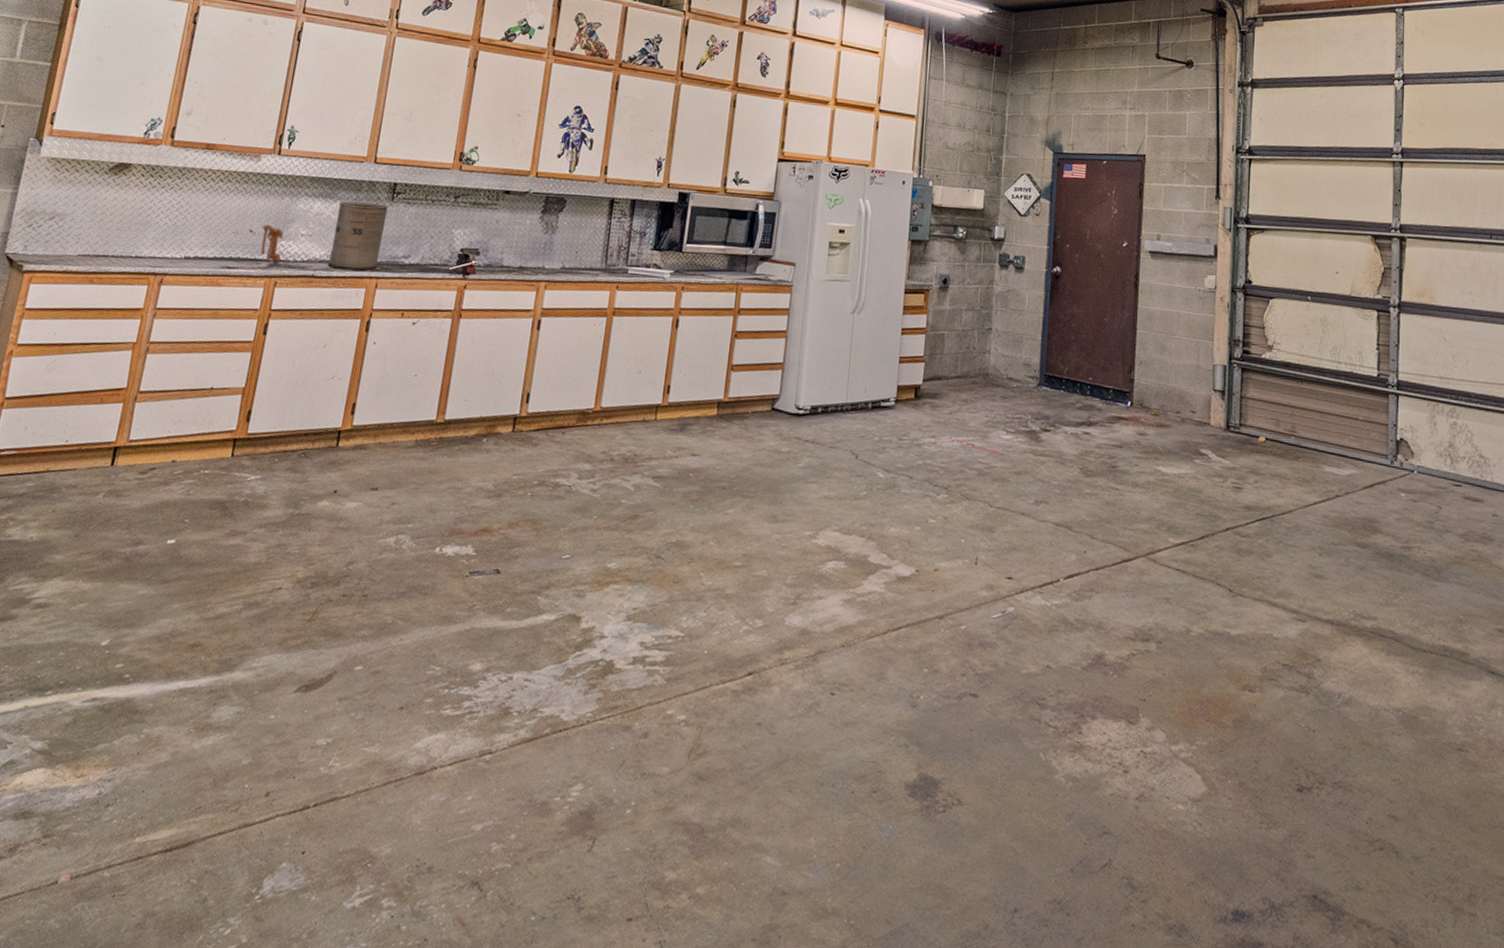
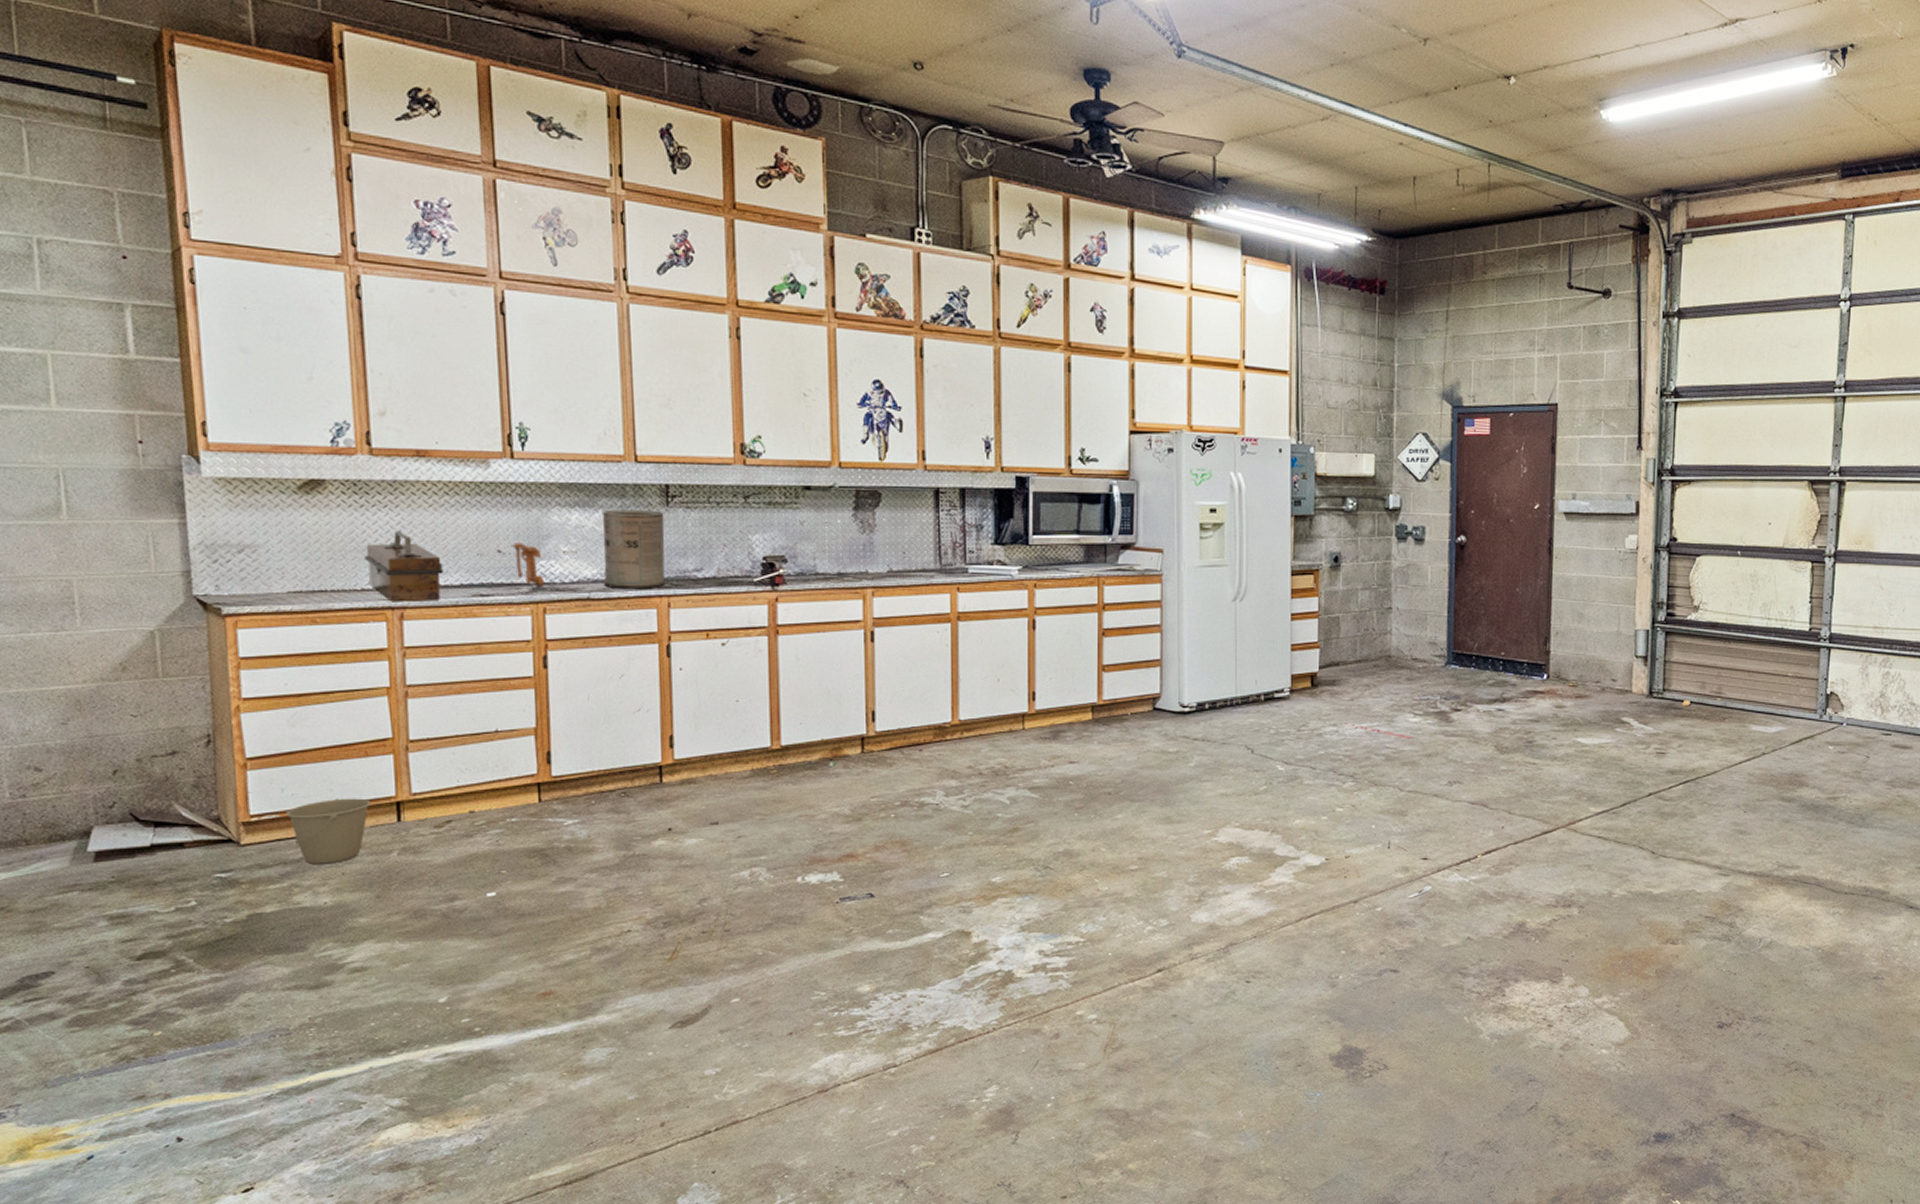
bucket: none [22,440,94,501] -> present [285,798,372,864]
toolbox: none [143,209,205,271] -> present [365,531,443,603]

